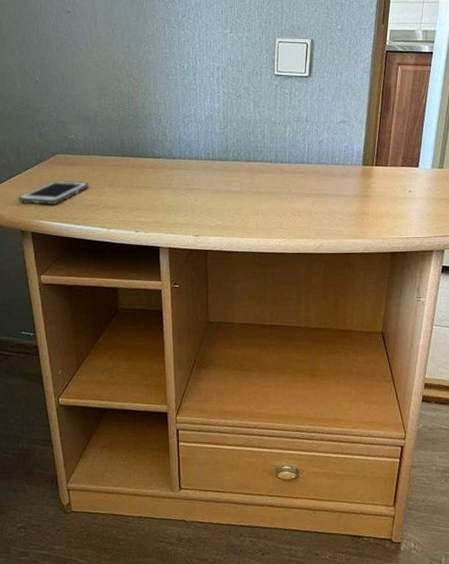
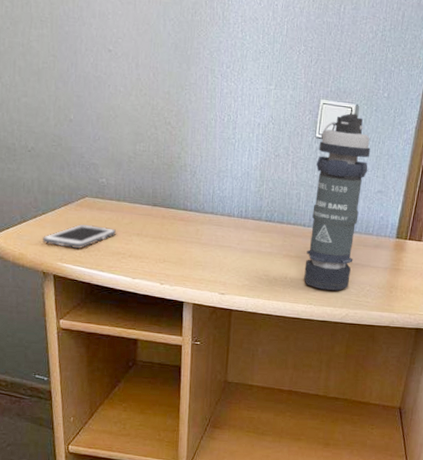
smoke grenade: none [275,48,329,223] -> present [304,113,371,291]

